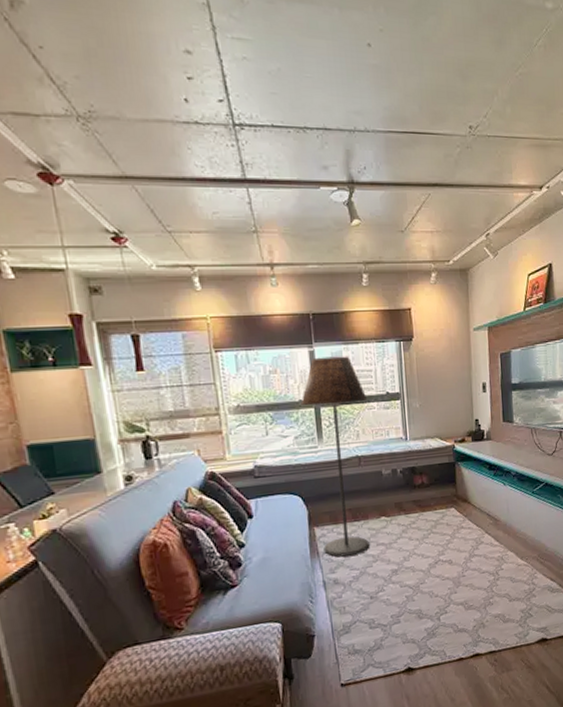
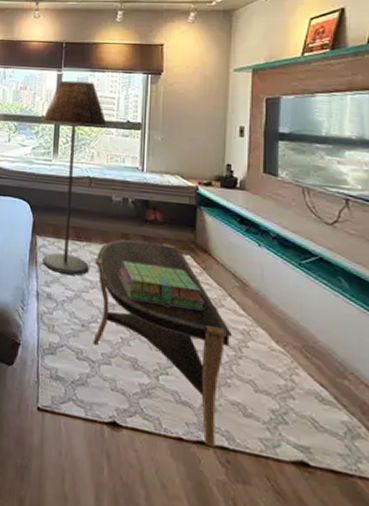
coffee table: none [374,502,492,655] -> present [93,239,233,447]
stack of books: none [396,522,469,561] -> present [118,260,204,311]

